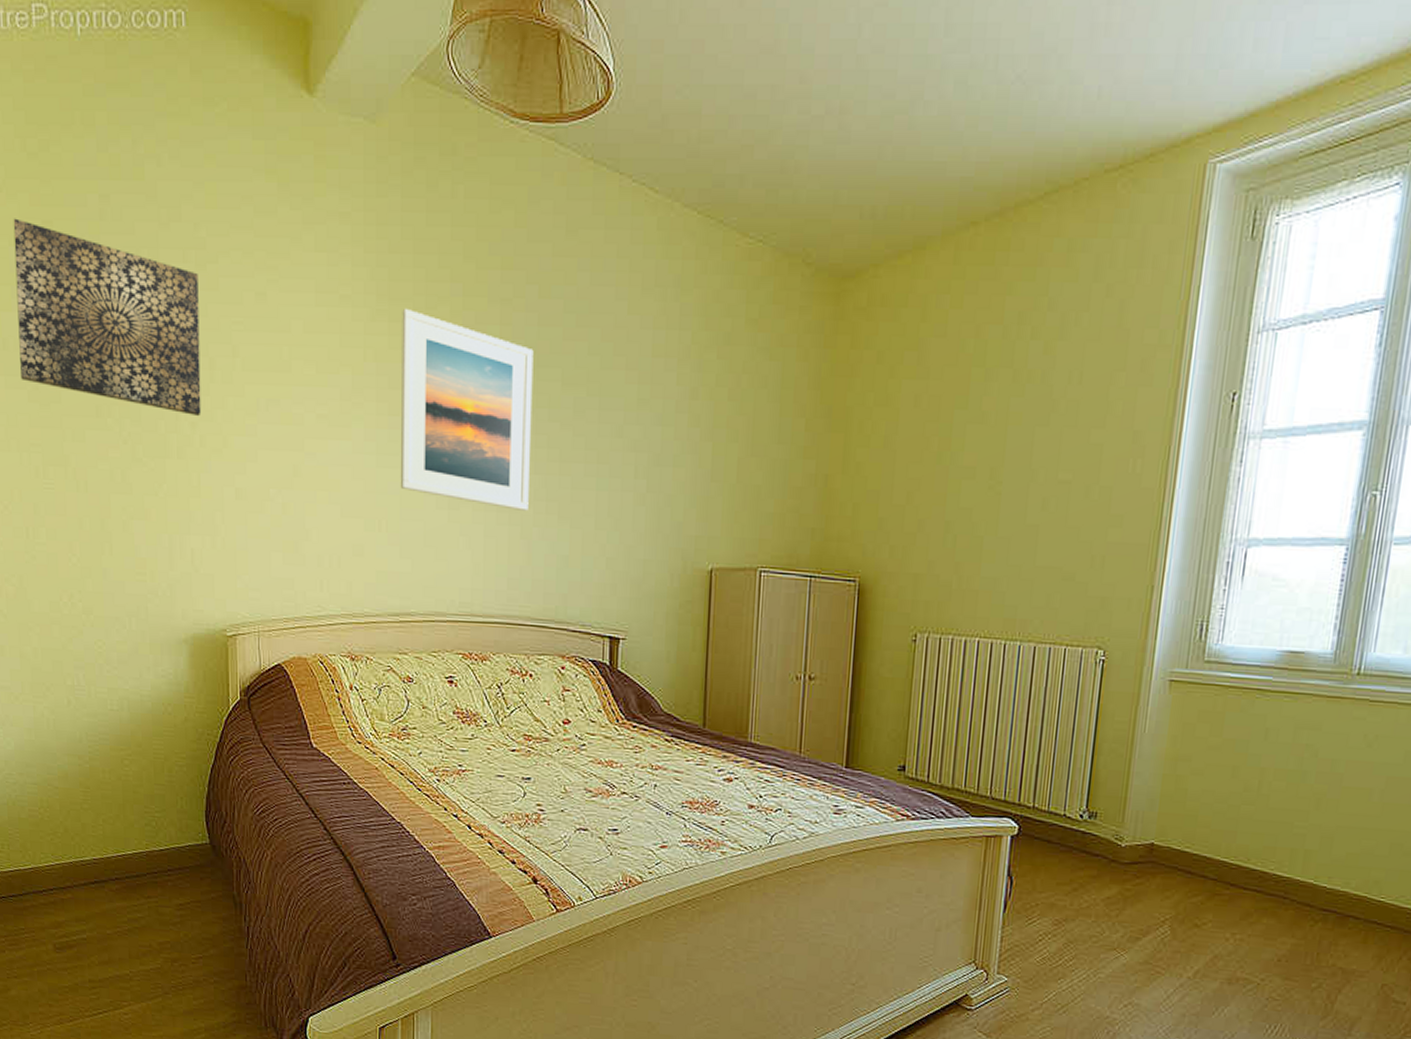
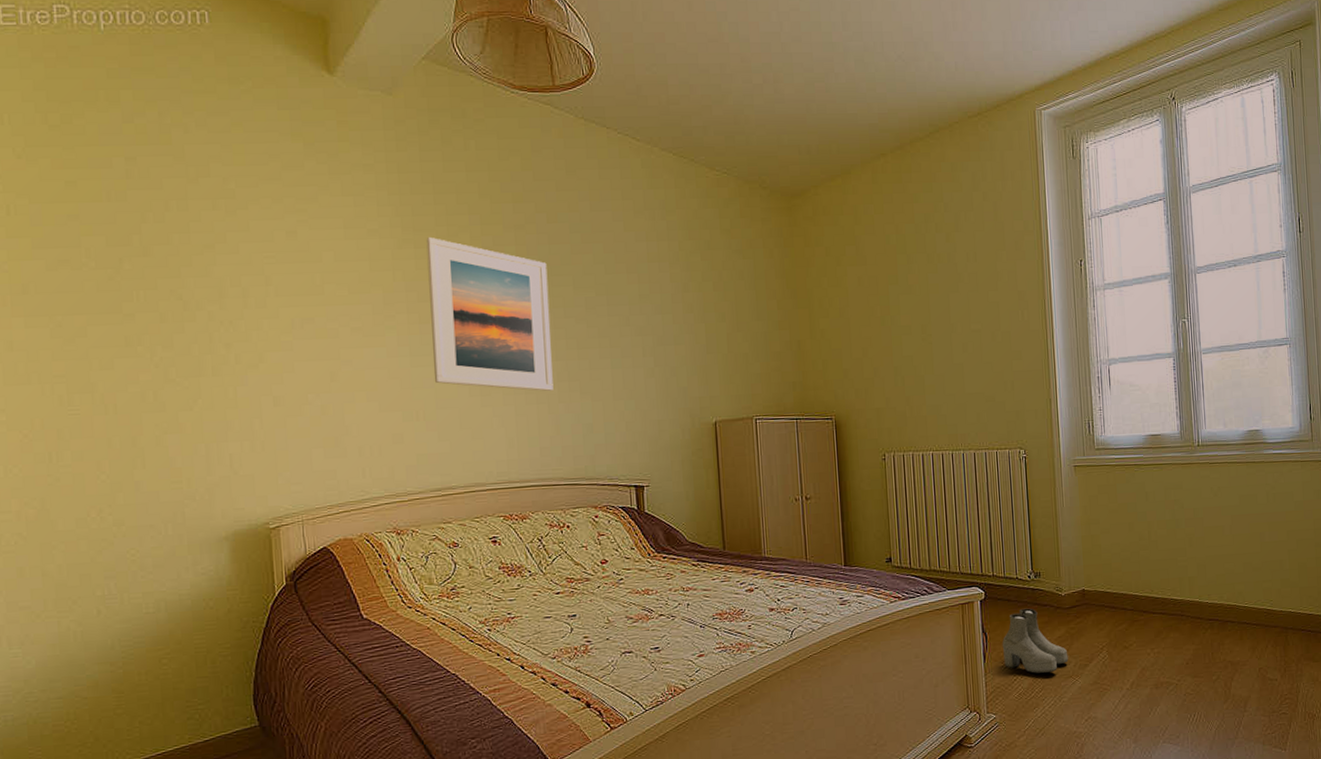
wall art: present [13,218,202,417] -> none [33,180,236,339]
boots: none [1029,854,1116,940] -> present [1002,608,1069,674]

